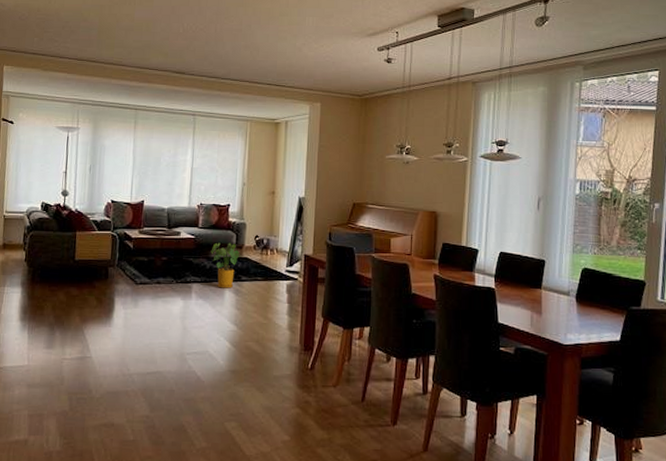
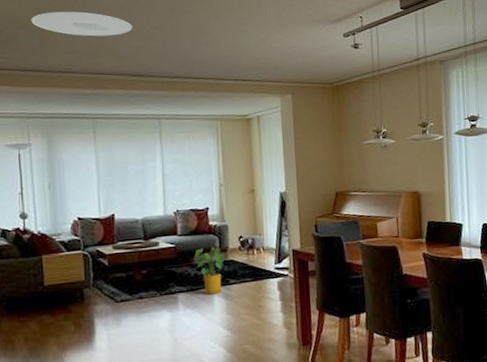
ceiling light: none [92,8,180,34] -> present [31,11,132,37]

